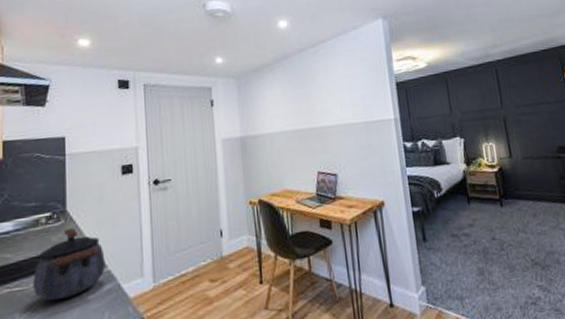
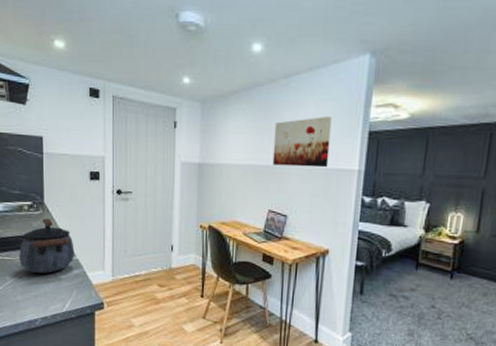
wall art: none [310,75,367,127] -> present [272,116,332,168]

